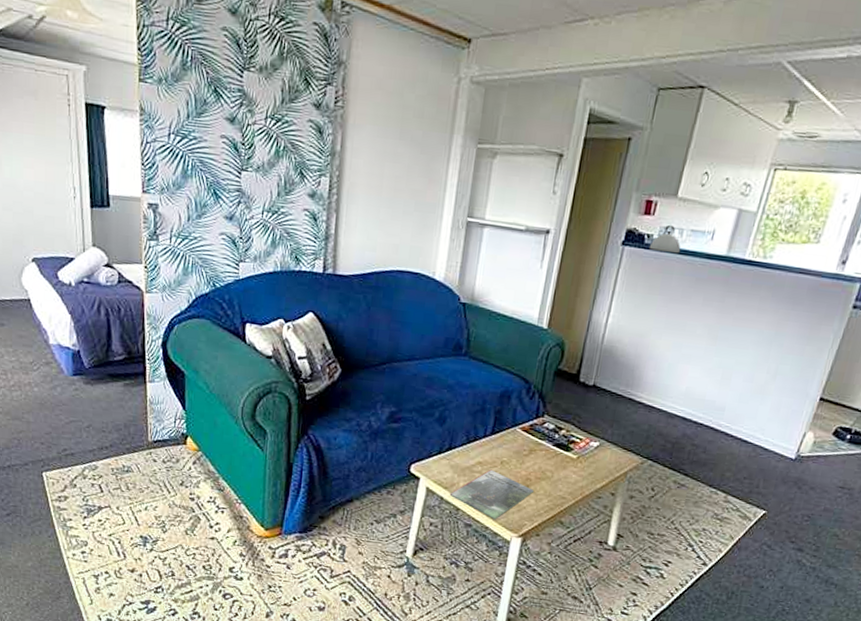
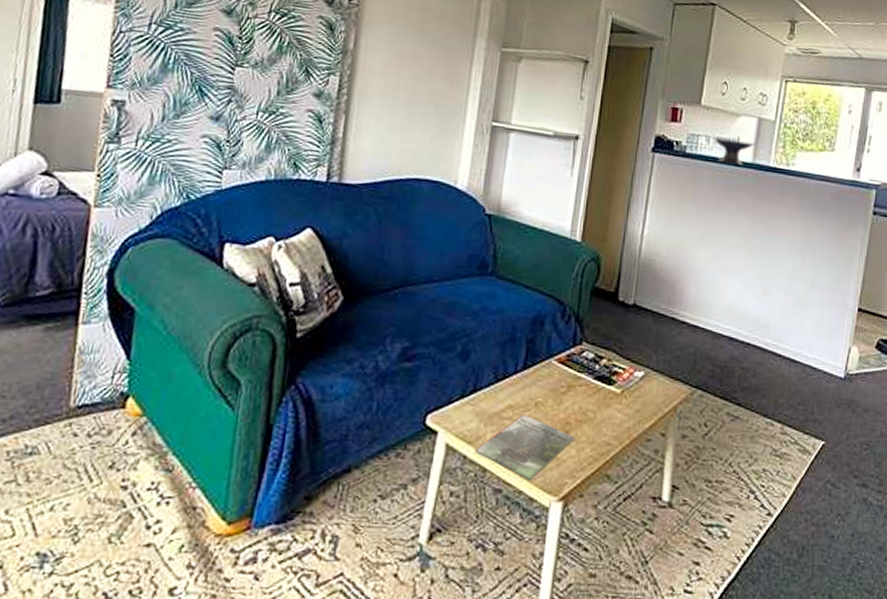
kettle: present [649,224,681,254] -> none [678,131,709,161]
decorative bowl: none [686,230,732,258] -> present [712,138,756,166]

